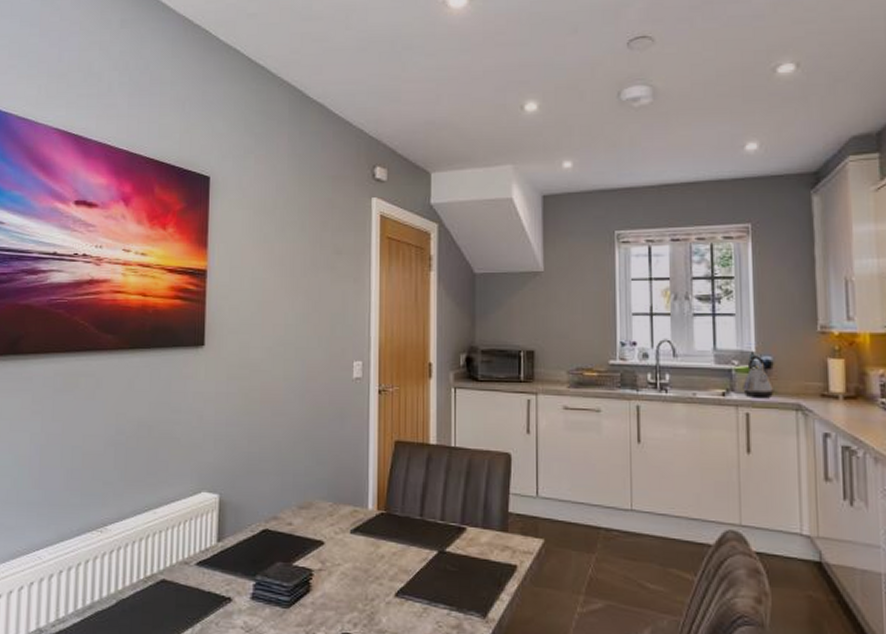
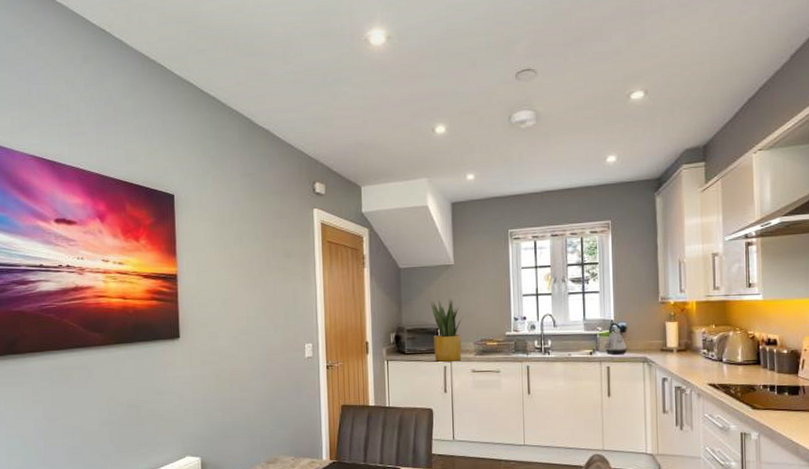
planter: none [512,313,554,395] -> present [430,298,463,363]

